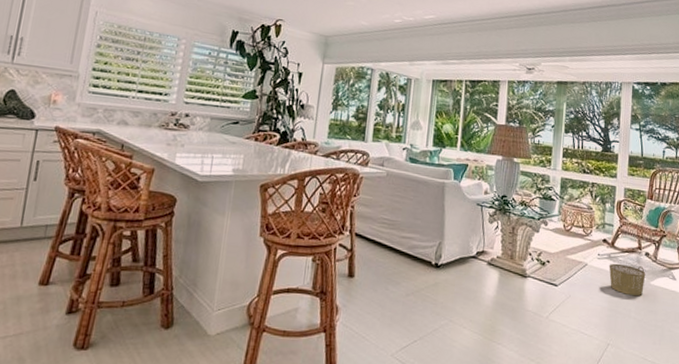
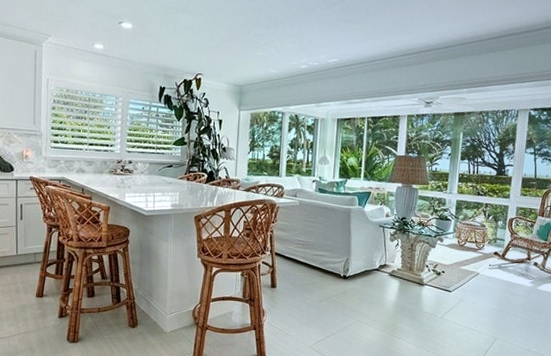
basket: present [609,263,646,297] -> none [499,272,534,300]

